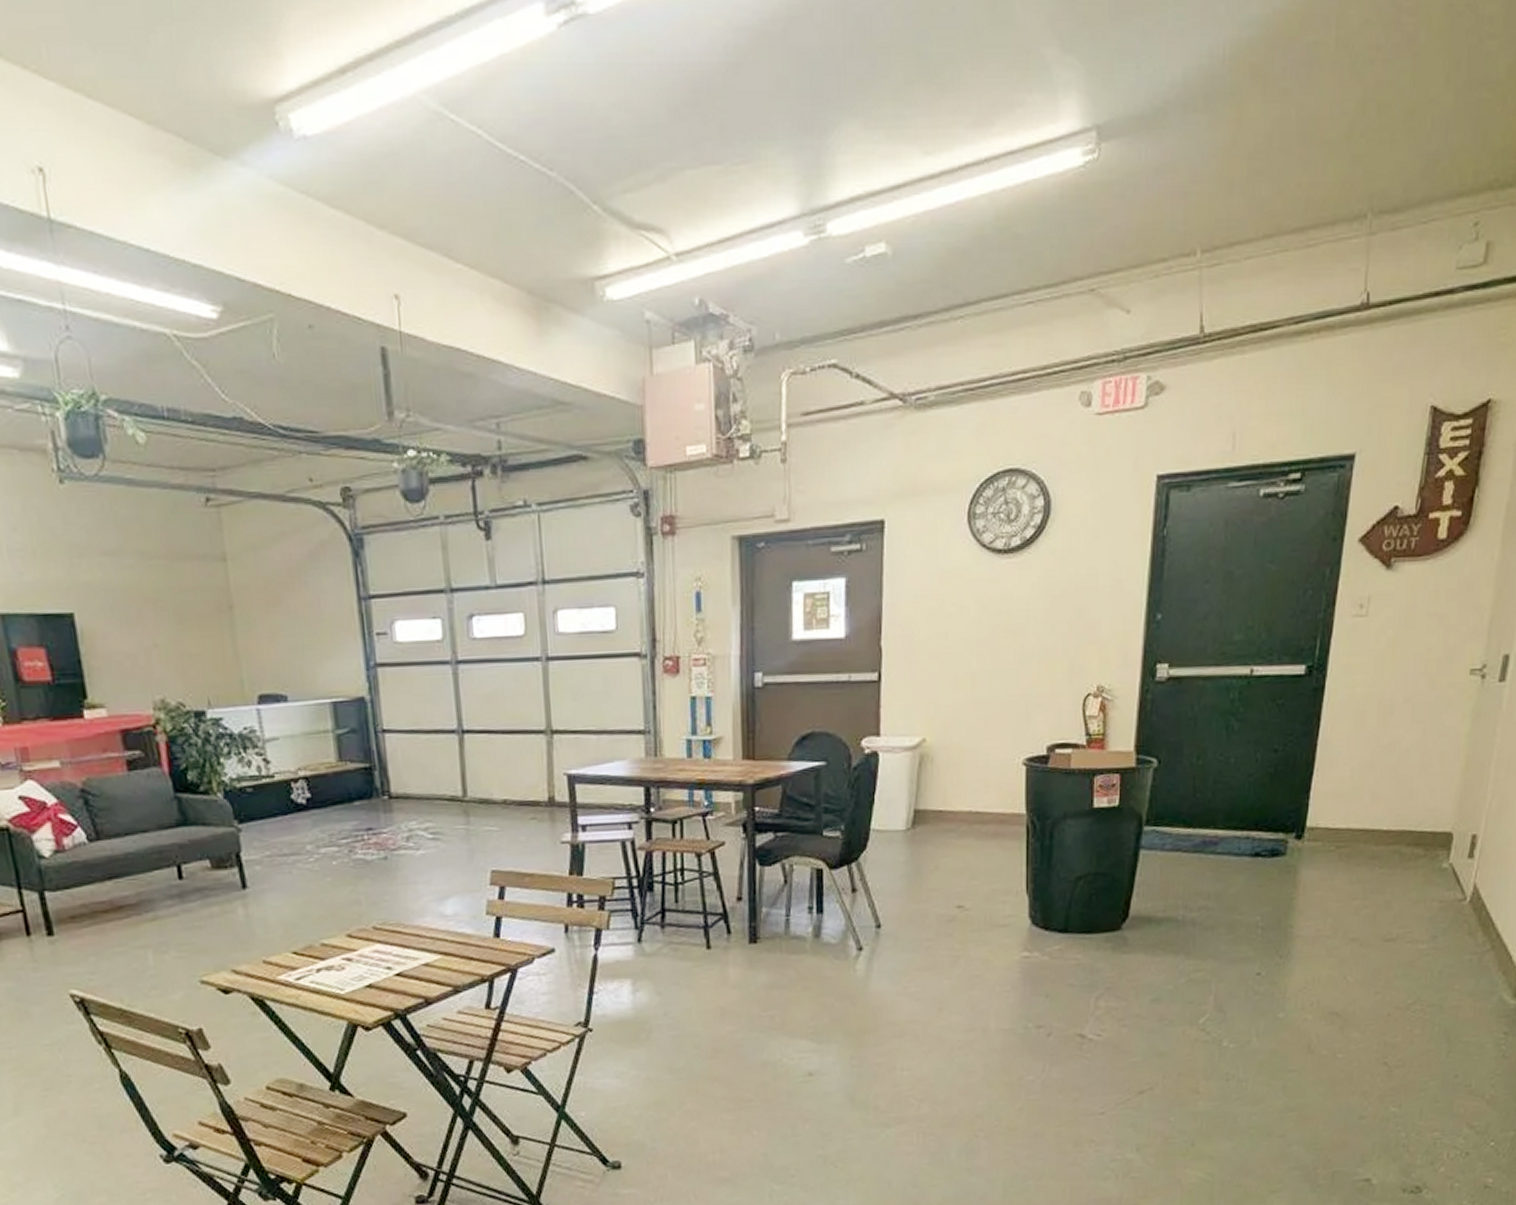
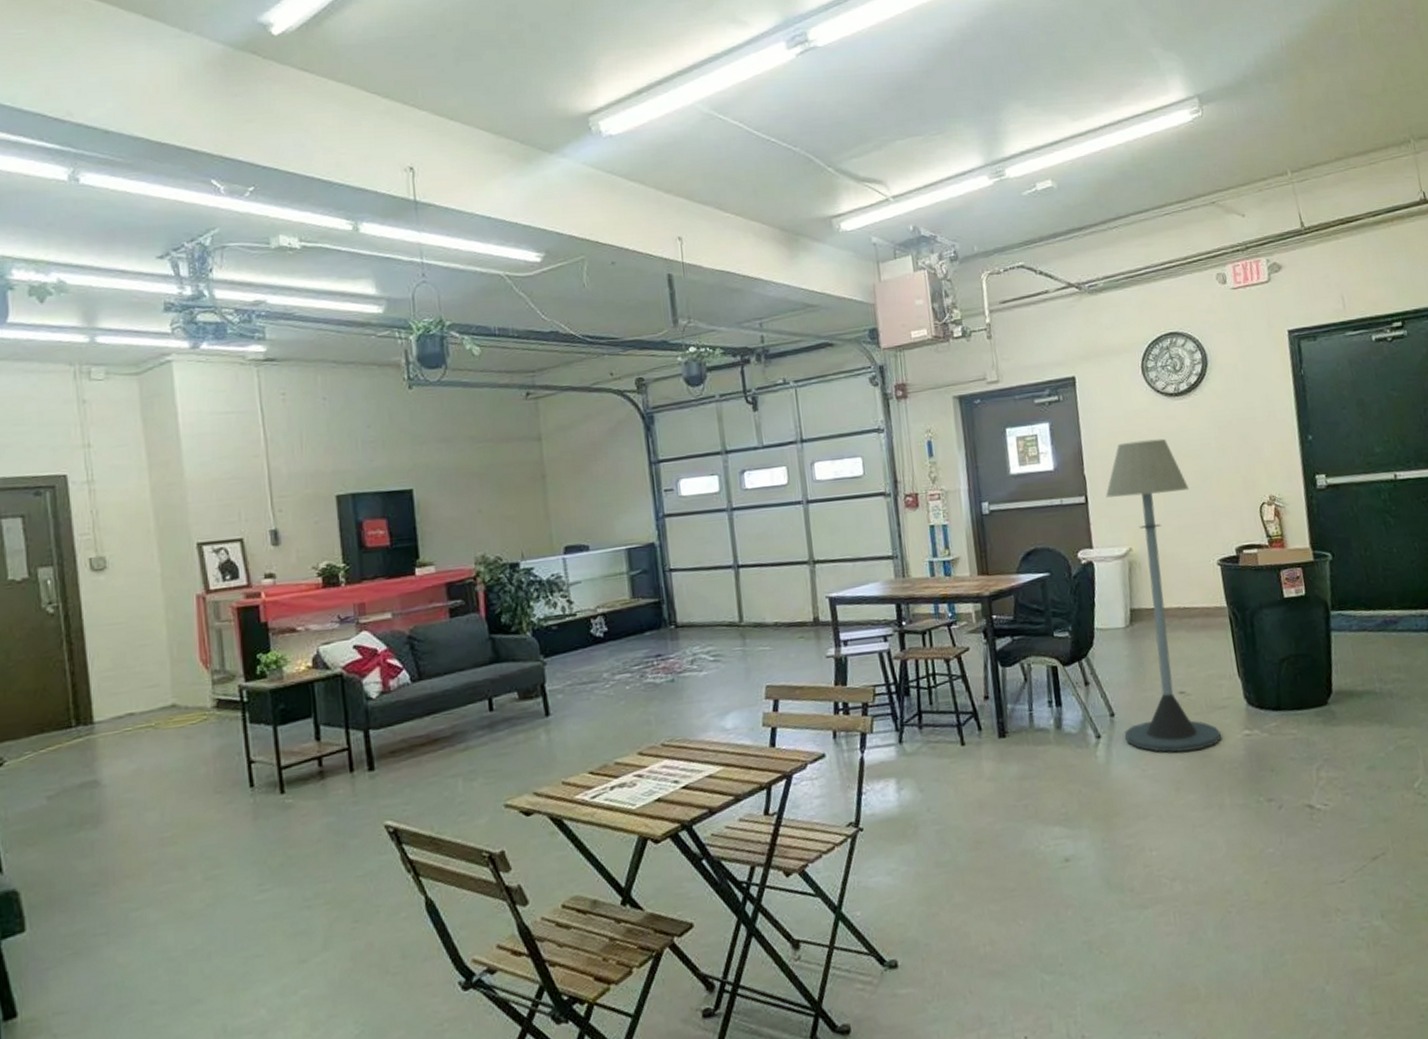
floor lamp: none [890,606,1003,971] -> present [1105,438,1222,753]

